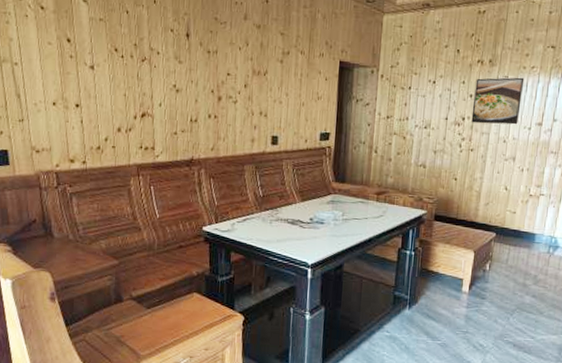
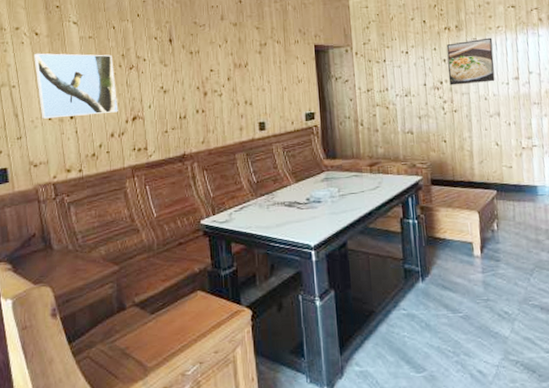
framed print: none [38,29,127,106] -> present [34,53,118,119]

